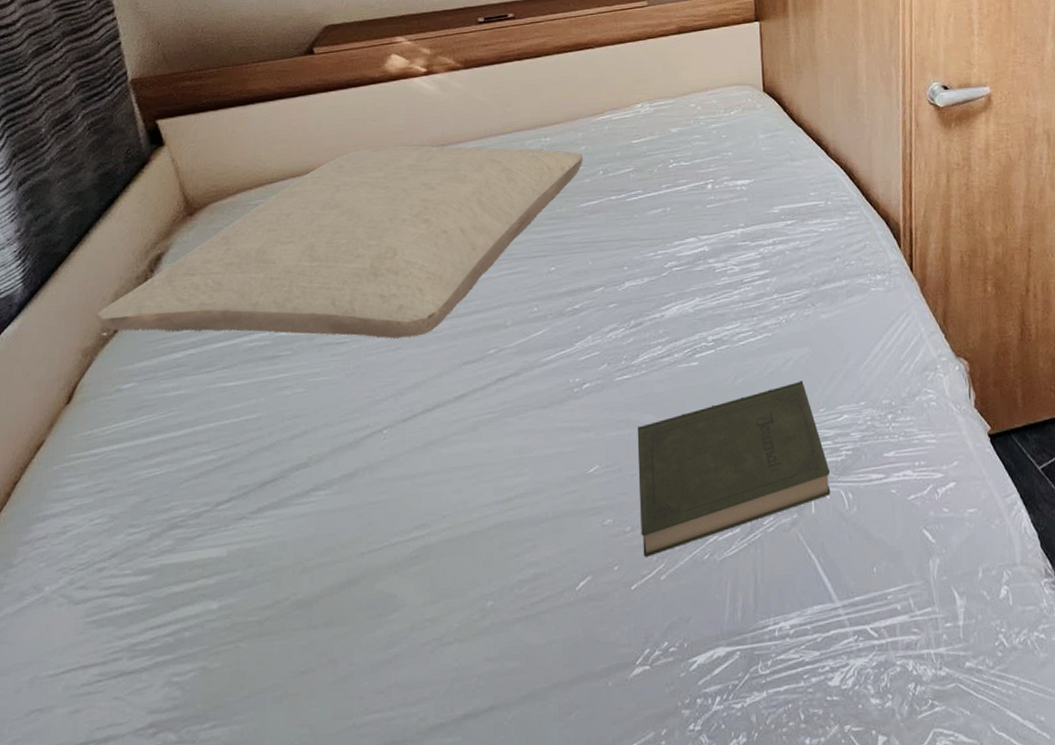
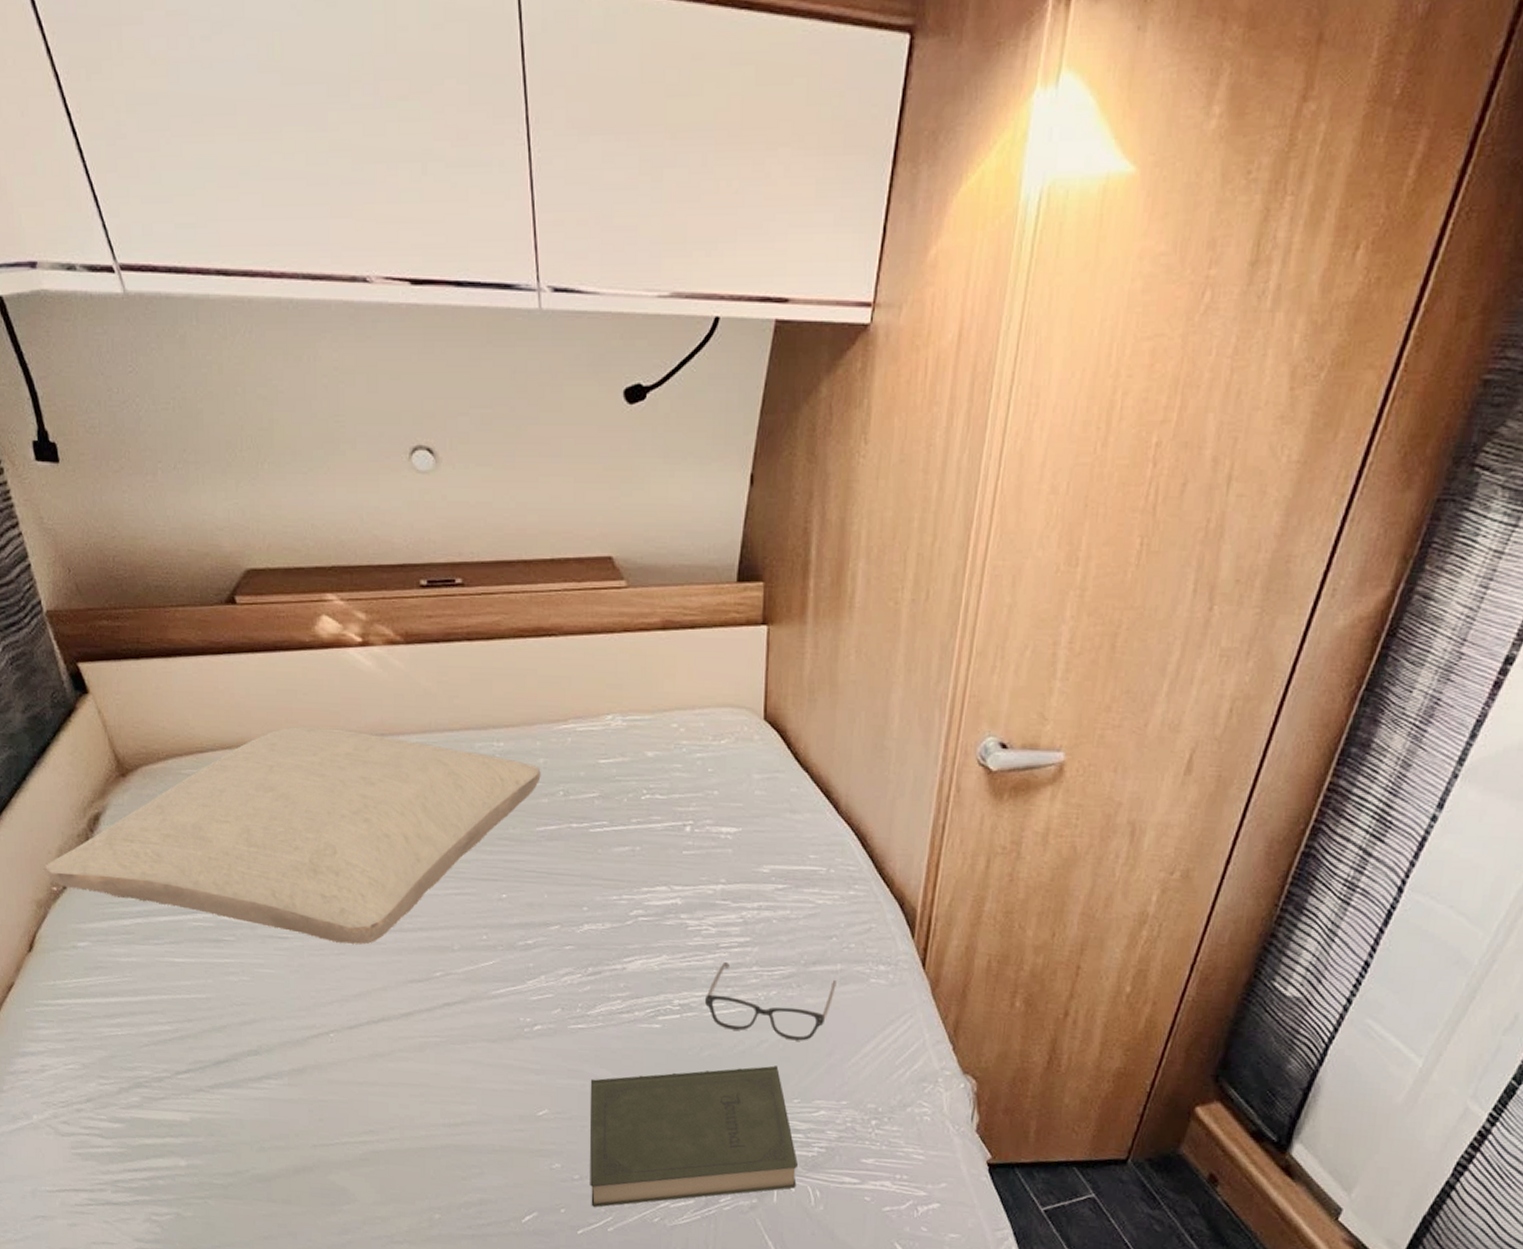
eyeglasses: none [734,294,844,355] -> present [704,961,837,1041]

